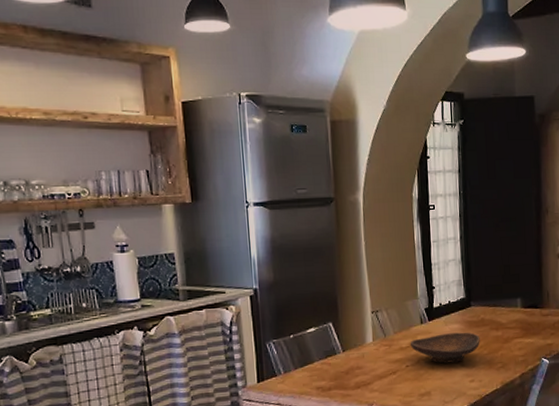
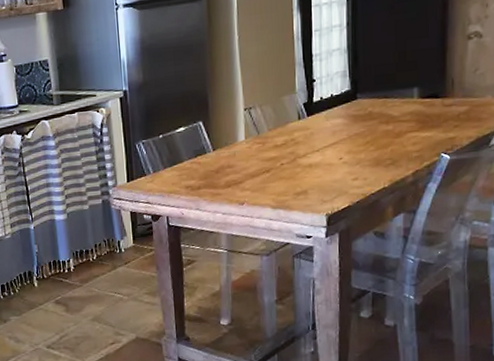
decorative bowl: present [410,332,480,364] -> none [285,127,367,161]

